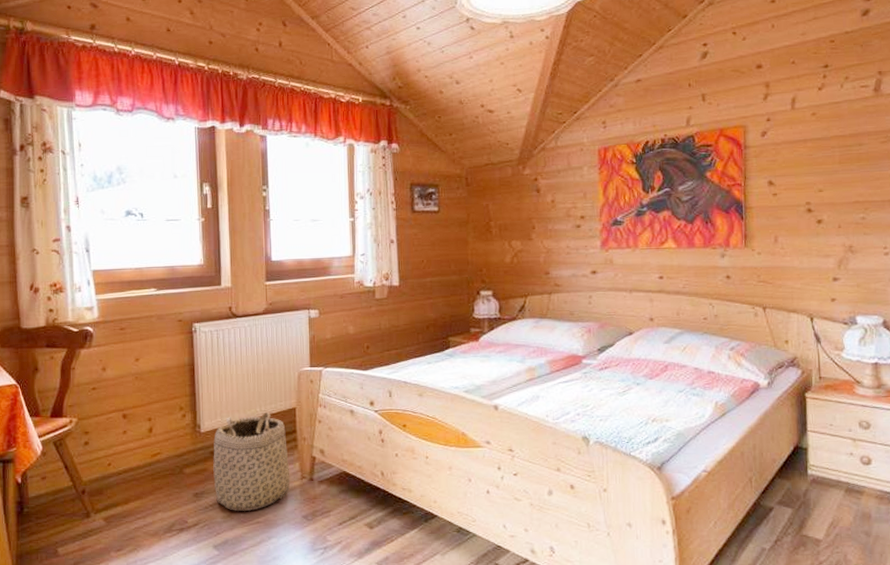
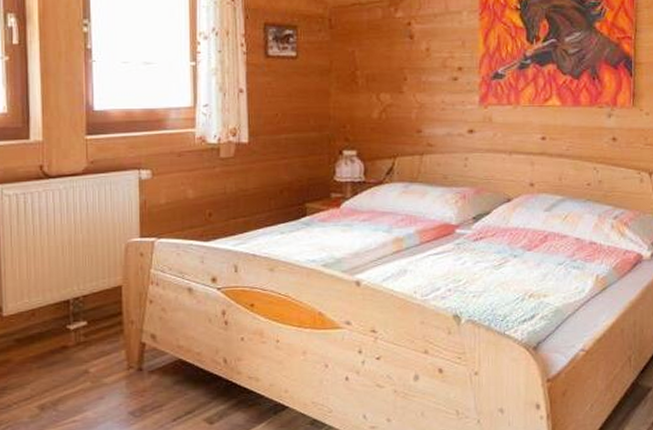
basket: present [213,411,290,511] -> none [18,290,114,409]

